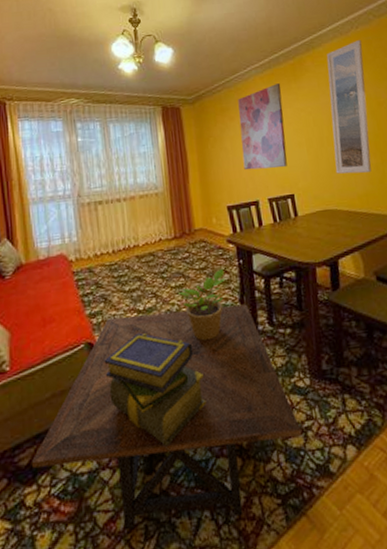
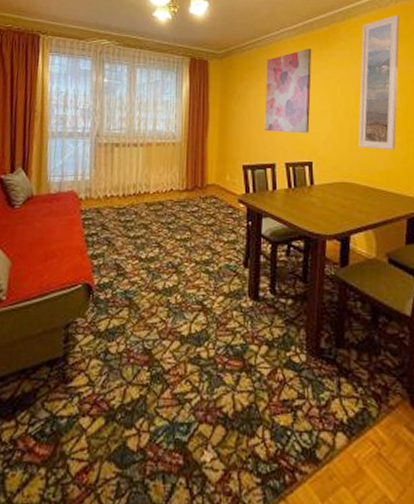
side table: present [32,304,301,531] -> none [14,262,290,489]
stack of books: present [104,333,207,447] -> none [99,281,197,403]
potted plant: present [178,268,226,341] -> none [183,227,232,299]

